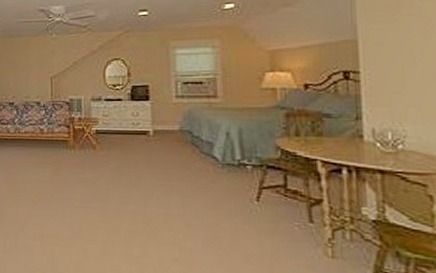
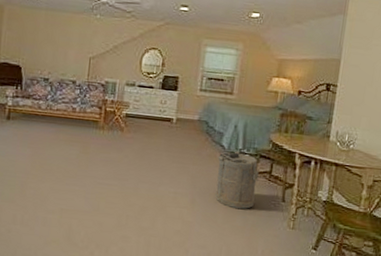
laundry hamper: none [211,162,280,232] -> present [215,151,266,209]

